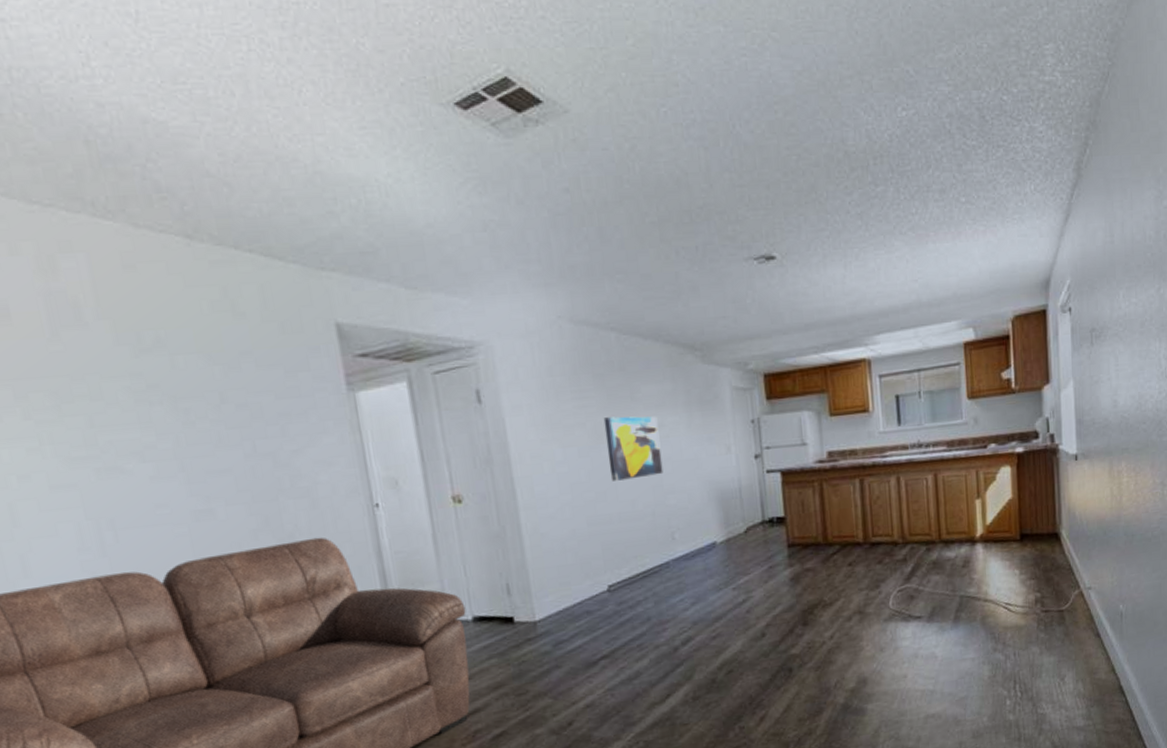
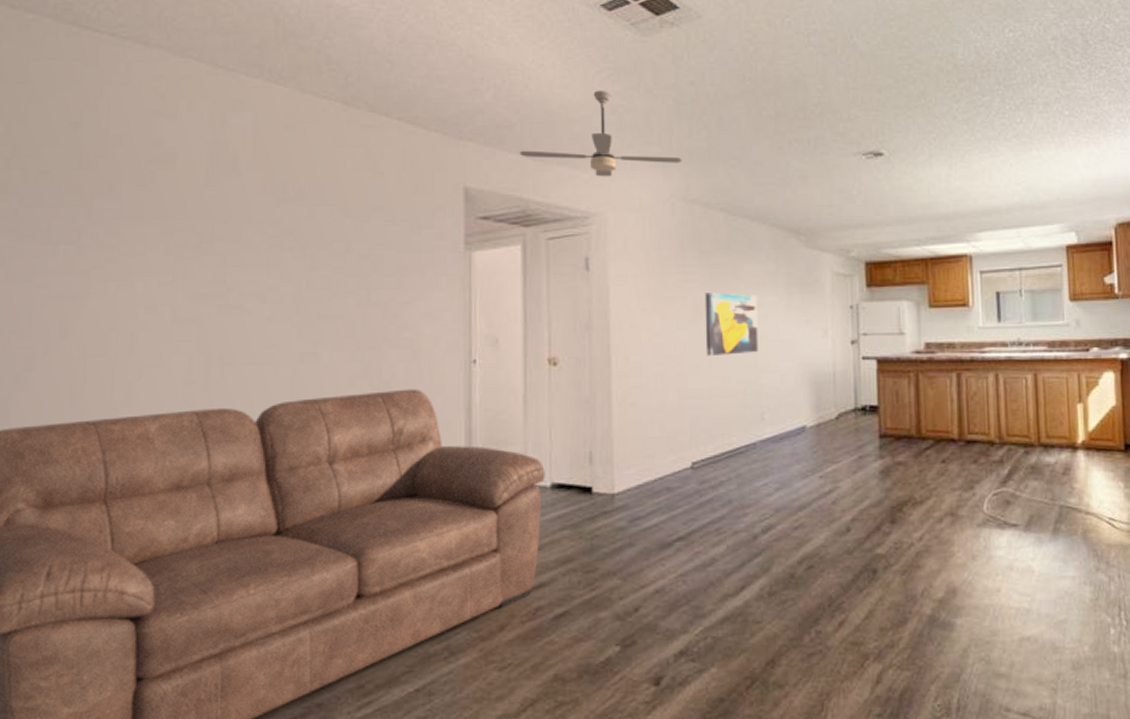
ceiling fan: none [389,204,565,302] -> present [519,90,682,177]

